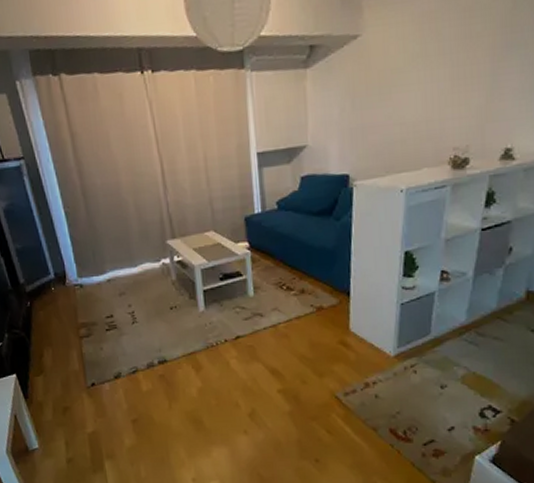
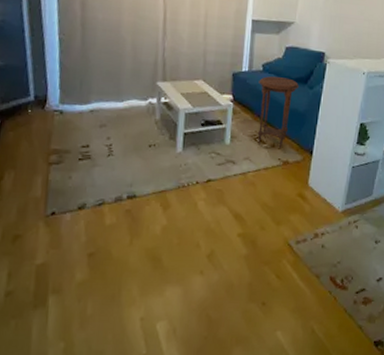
side table: none [275,212,324,295] -> present [257,76,300,149]

